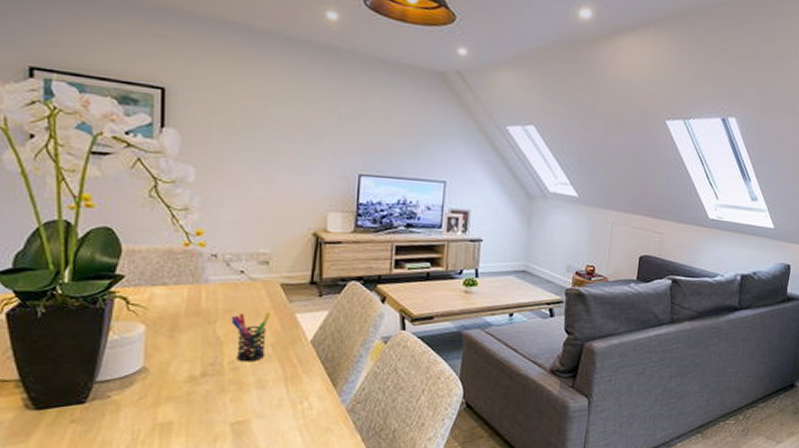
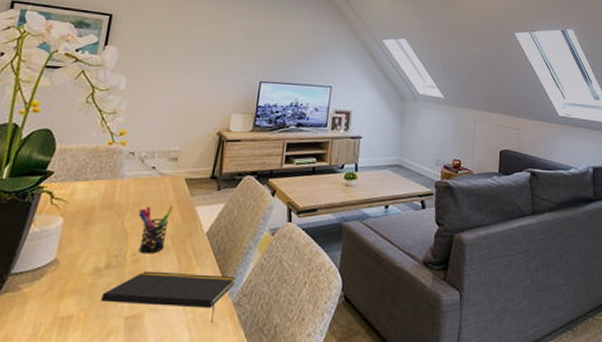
notepad: none [202,378,348,428] -> present [101,270,237,322]

